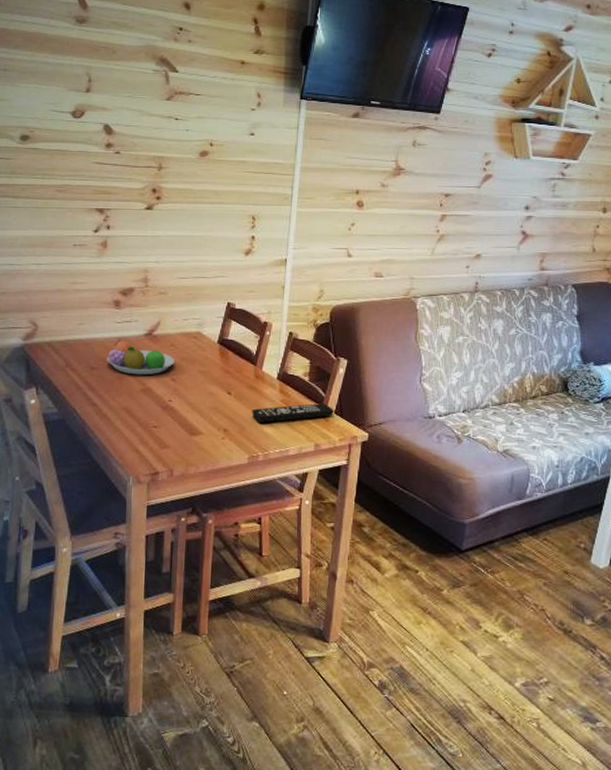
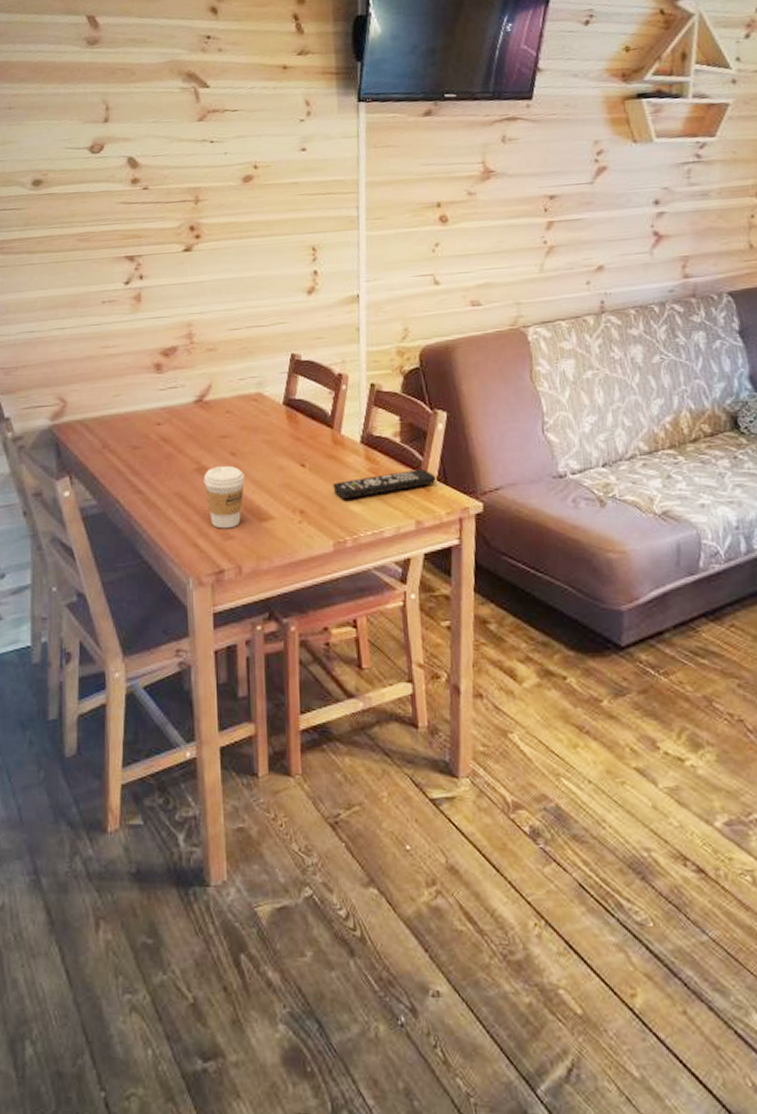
fruit bowl: present [107,340,175,375] -> none [151,410,232,452]
coffee cup: none [147,388,181,440] -> present [203,465,244,529]

